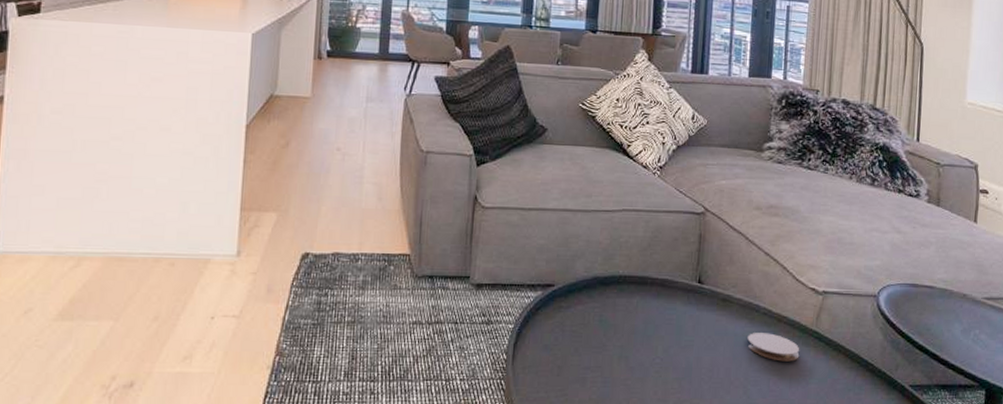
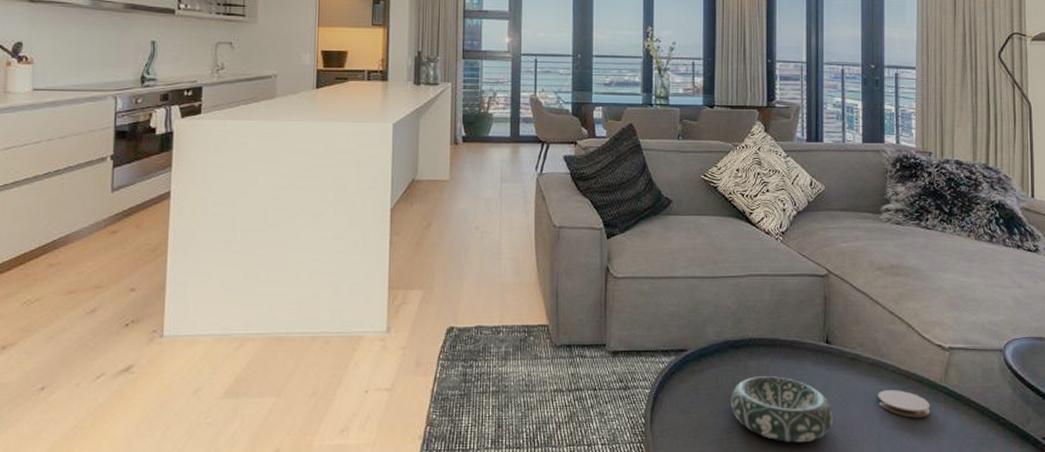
decorative bowl: none [596,315,701,384] -> present [730,376,833,443]

